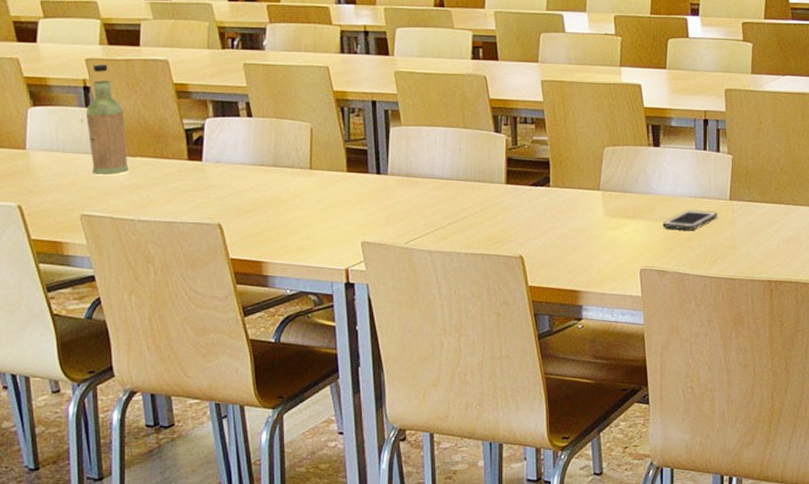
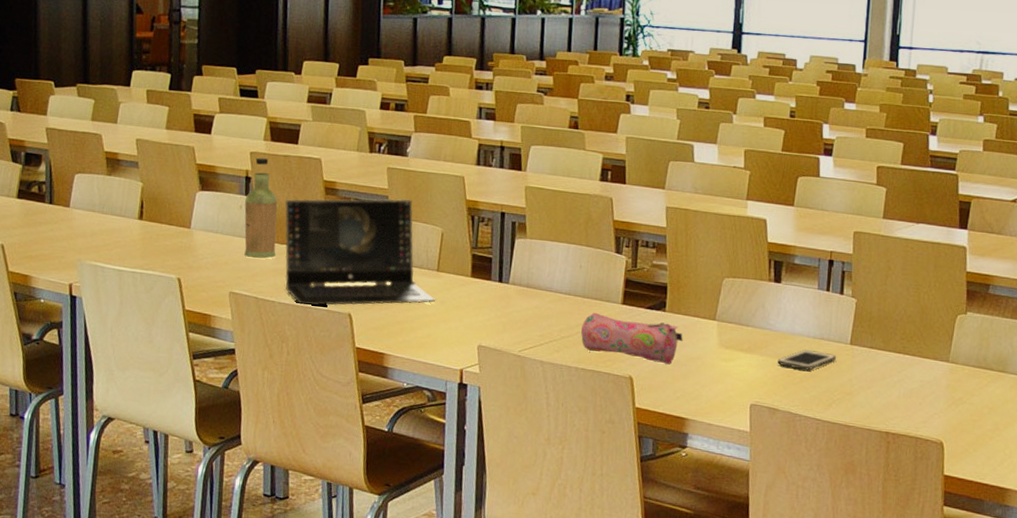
laptop: none [133,95,312,220] -> present [284,198,436,306]
pencil case: none [467,195,569,240] -> present [581,312,683,365]

